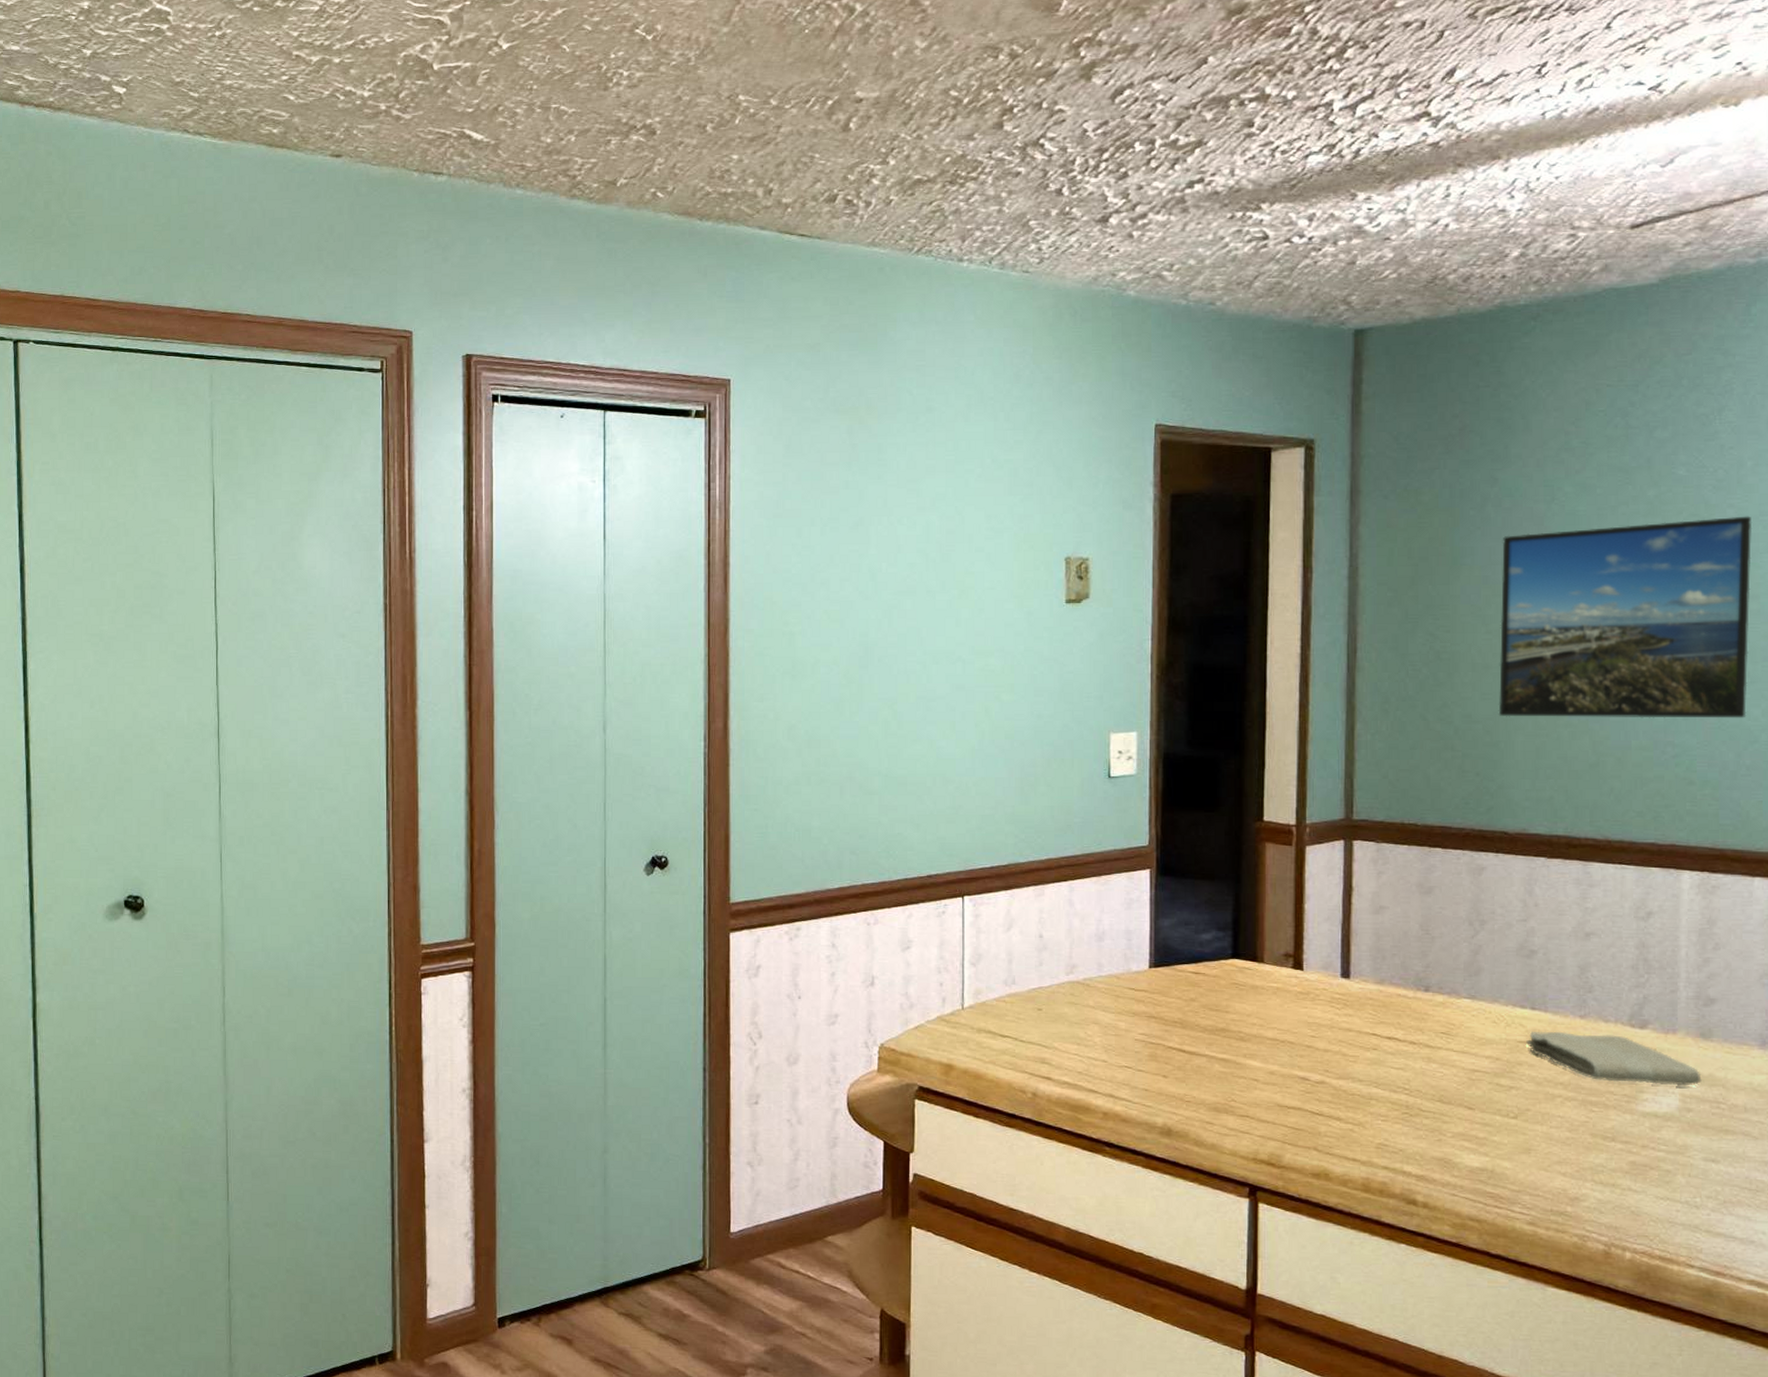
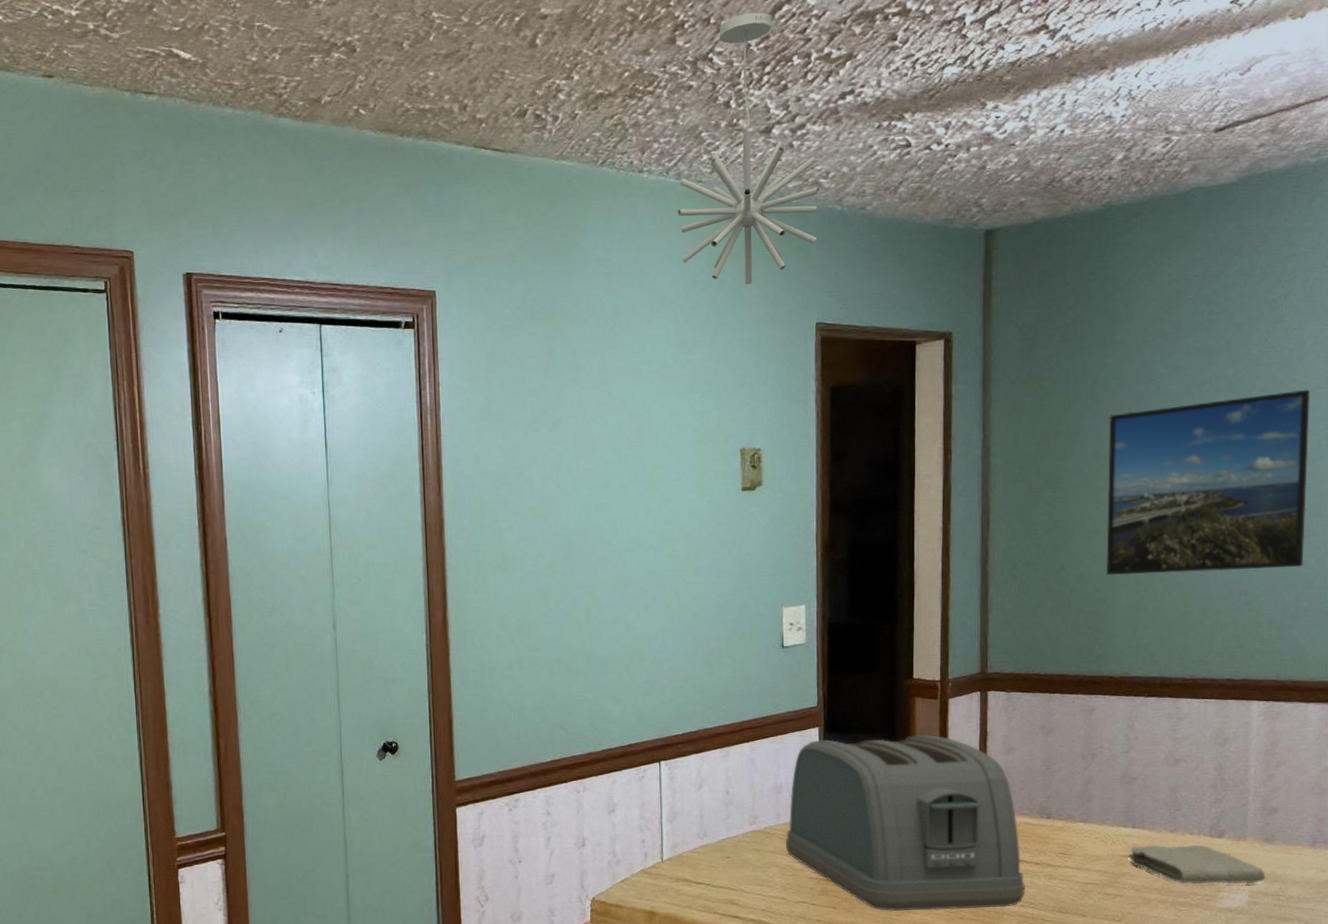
pendant light: none [999,97,1162,382] -> present [677,12,820,285]
toaster: none [1108,884,1397,1091] -> present [786,734,1025,911]

